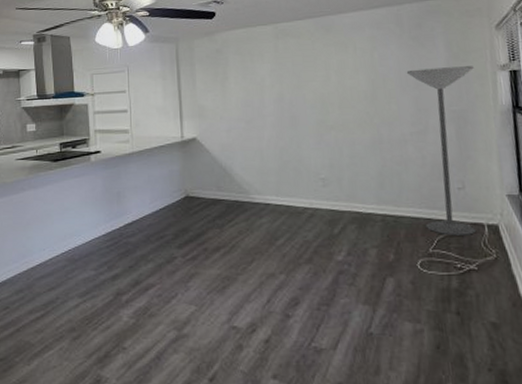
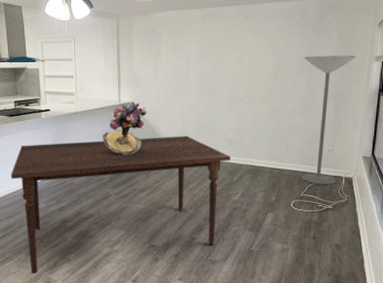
dining table: none [54,176,328,369] -> present [11,136,231,274]
bouquet: none [162,137,216,205] -> present [102,102,147,156]

